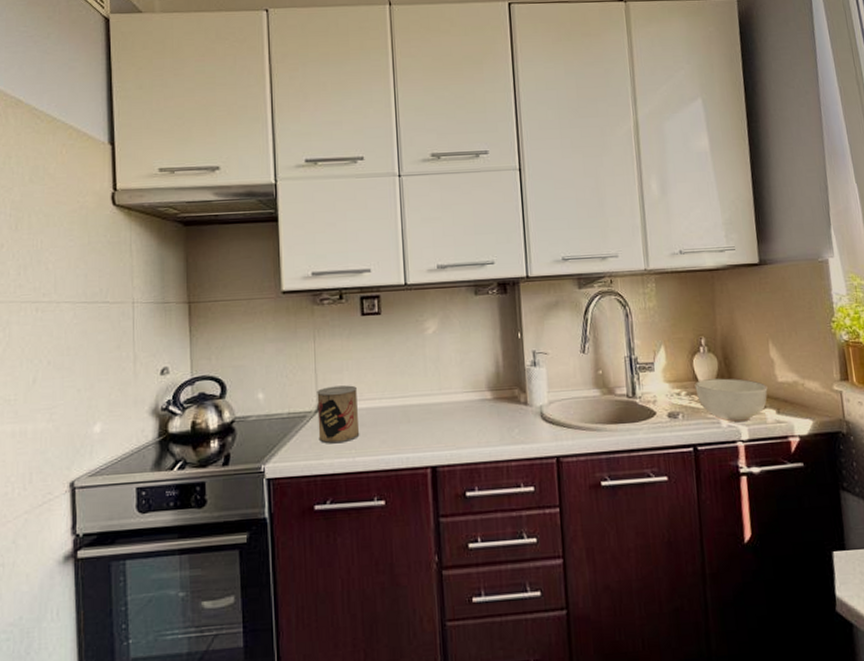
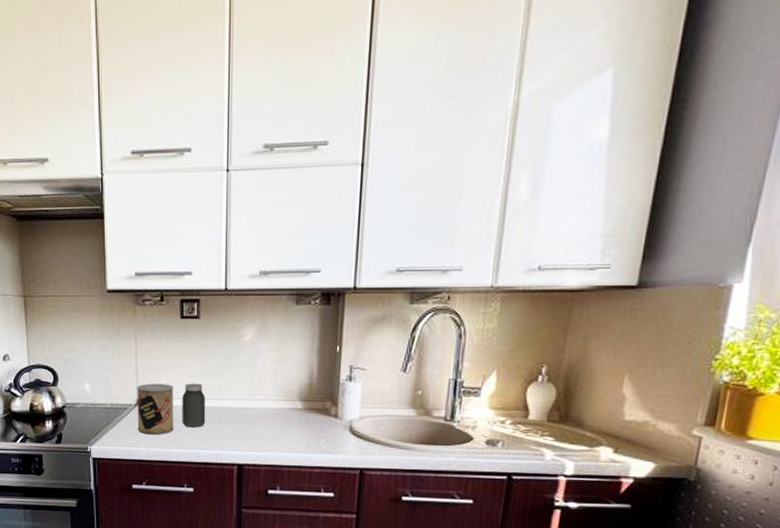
jar: none [366,381,394,431] -> present [182,383,206,428]
bowl: present [694,378,768,422] -> none [523,410,610,456]

